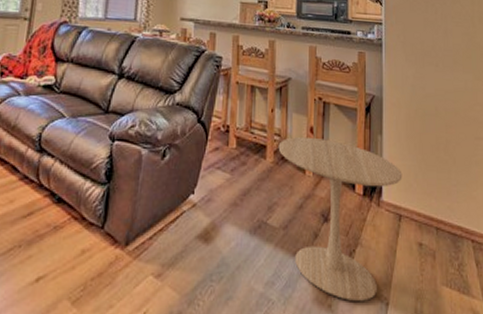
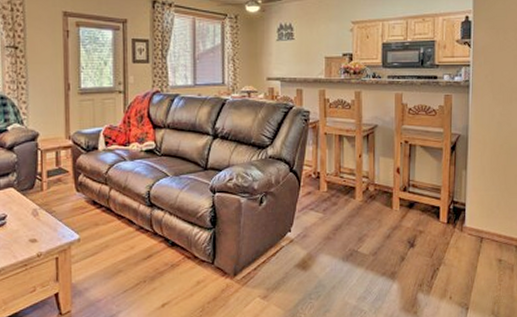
side table: present [278,137,403,301] -> none [366,177,485,308]

